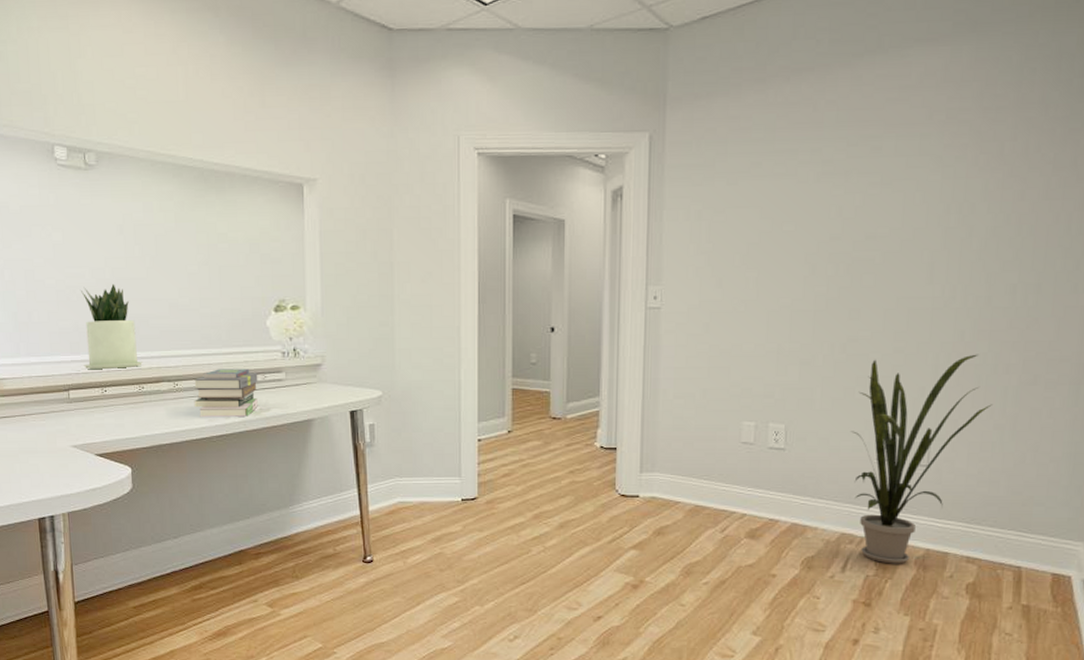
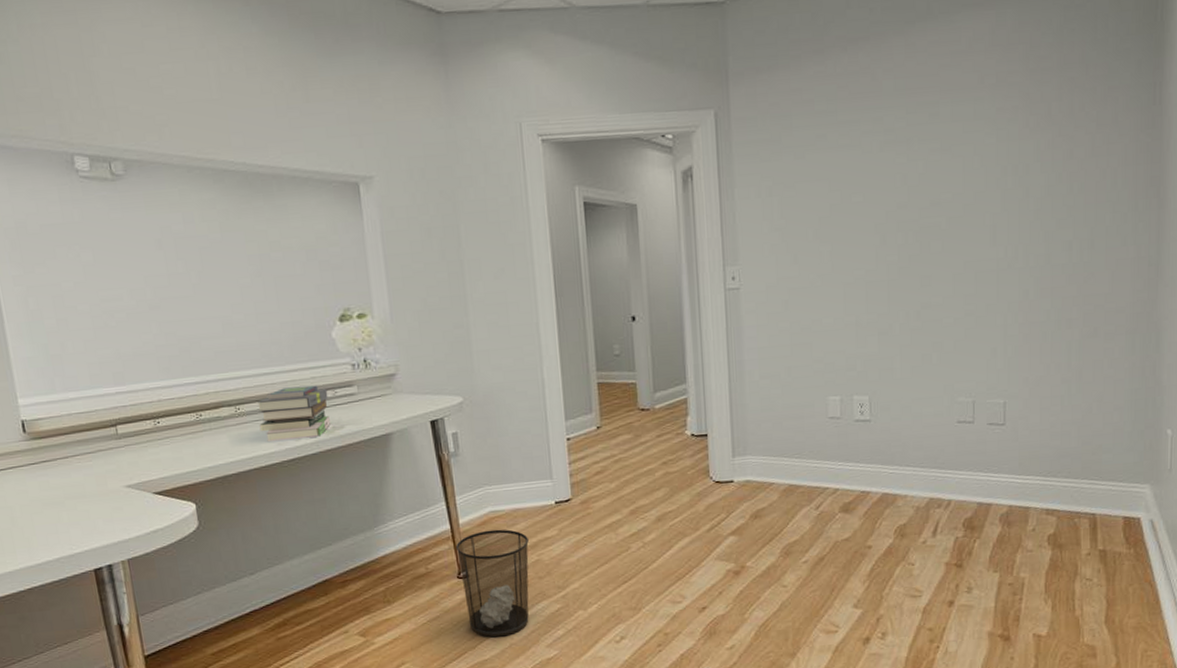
planter: present [81,283,143,370] -> none [120,304,198,401]
waste bin: none [363,520,433,622] -> present [455,529,529,638]
house plant: present [850,354,992,564] -> none [930,311,1058,524]

